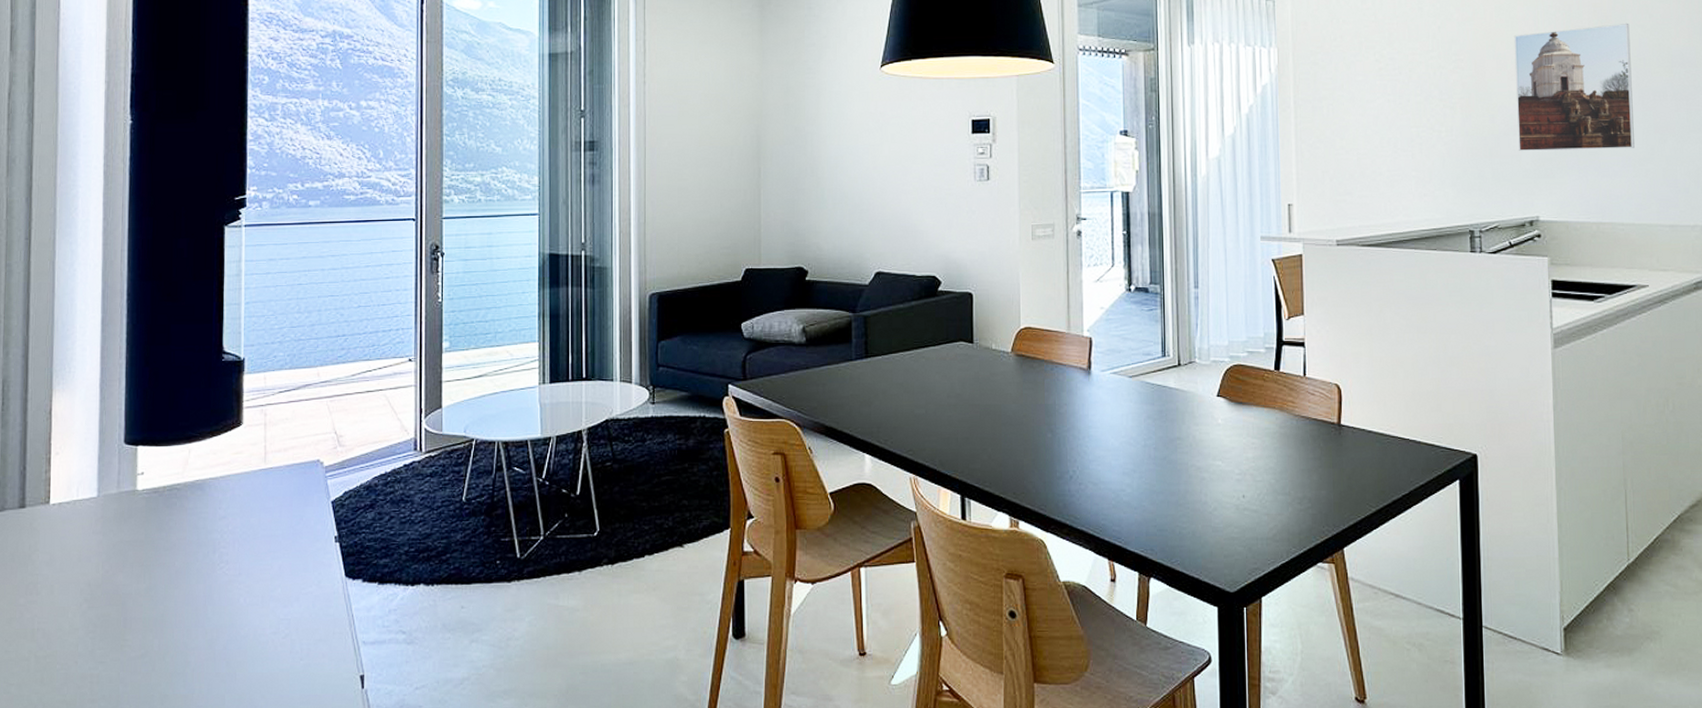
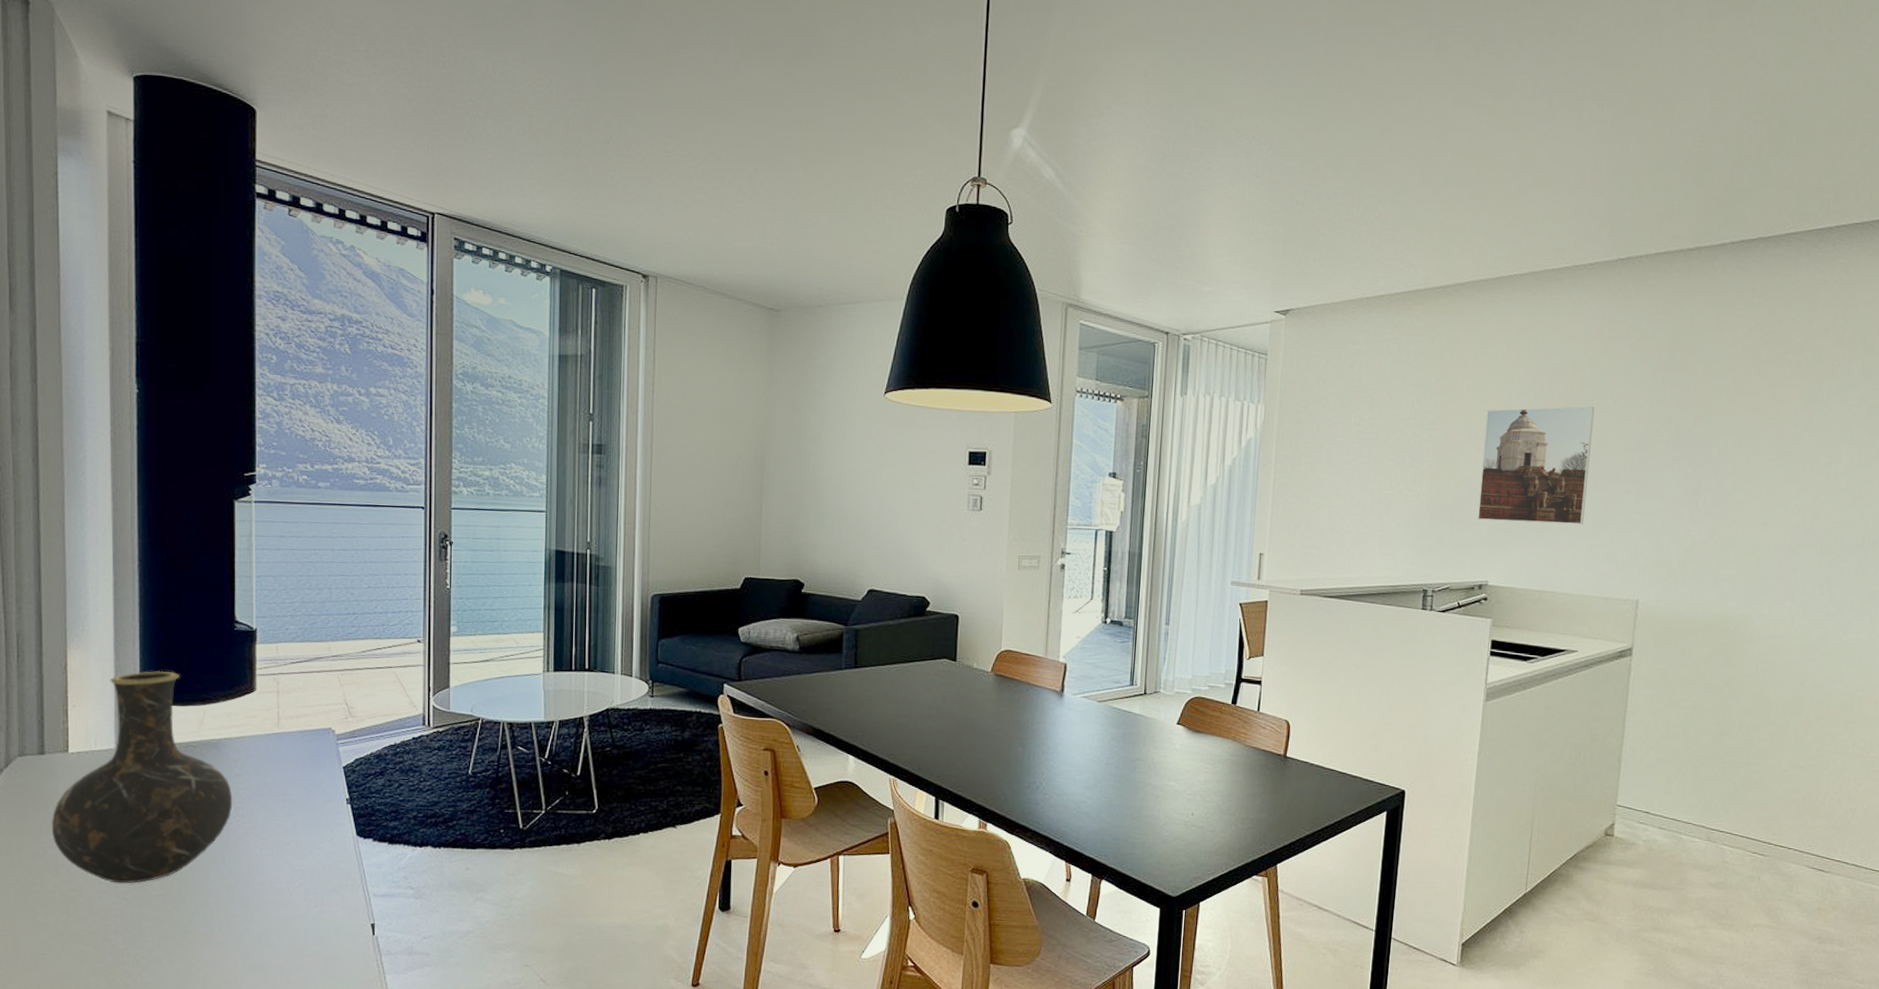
vase: none [29,409,217,646] -> present [51,670,233,884]

